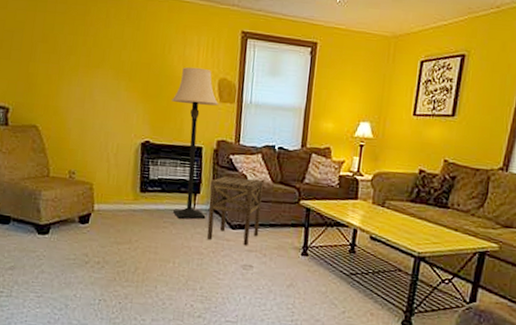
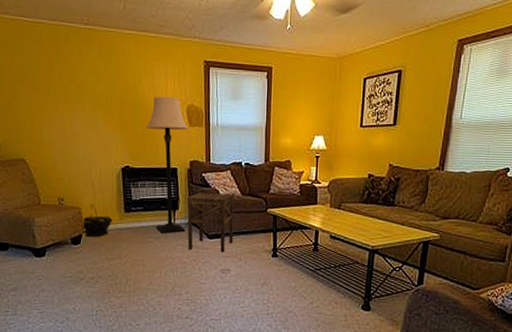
basket: none [91,179,127,217] -> present [81,203,113,237]

